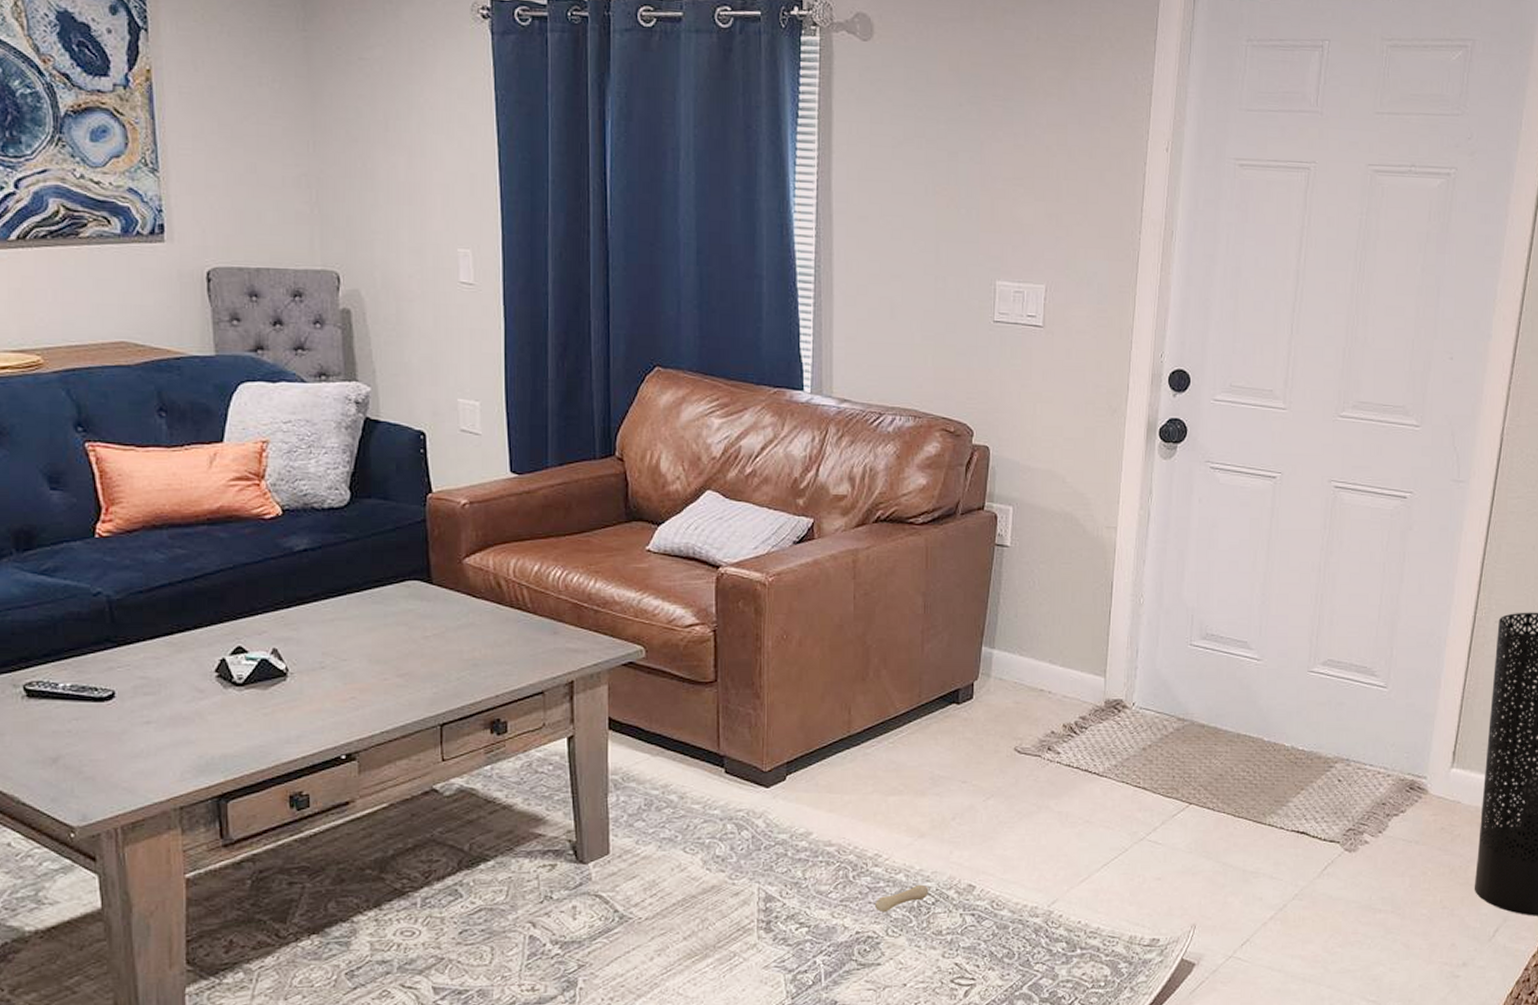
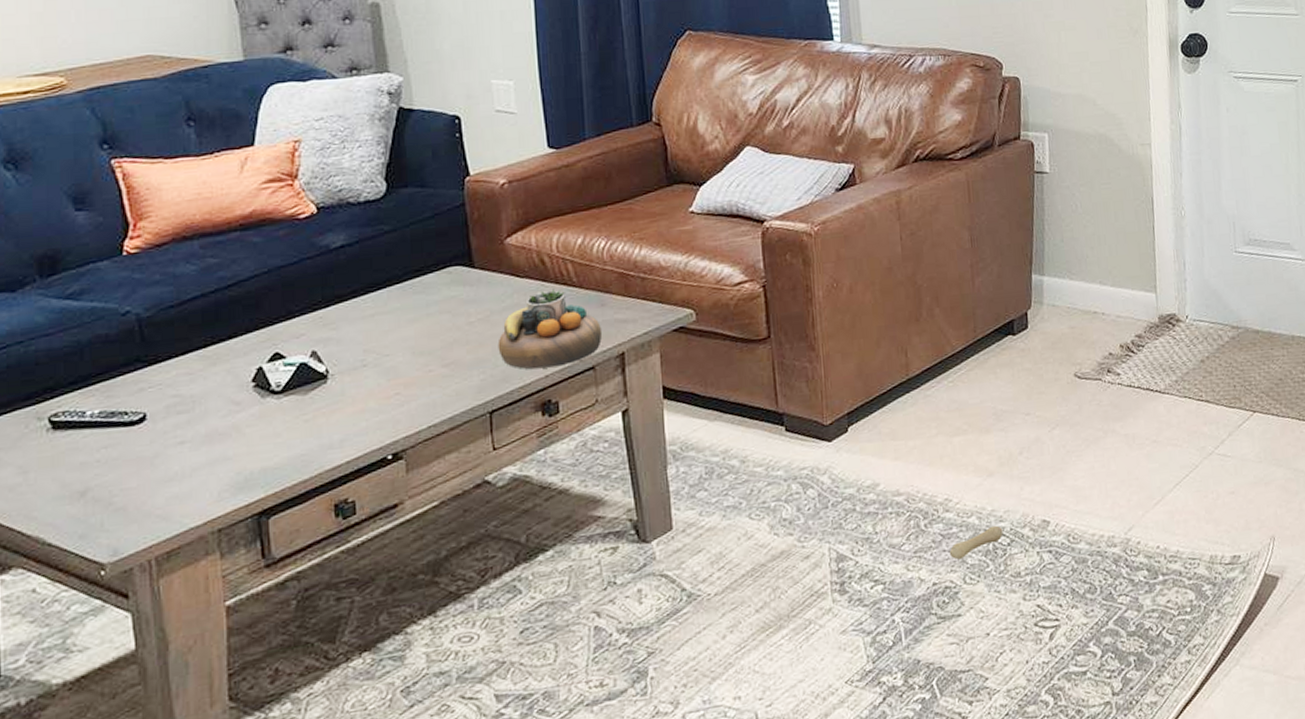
decorative bowl: none [451,612,554,688] -> present [497,289,603,370]

